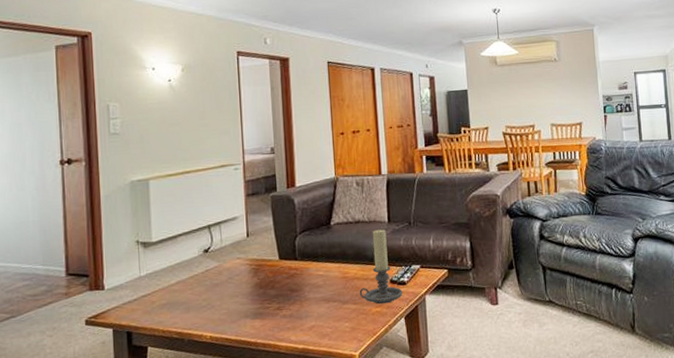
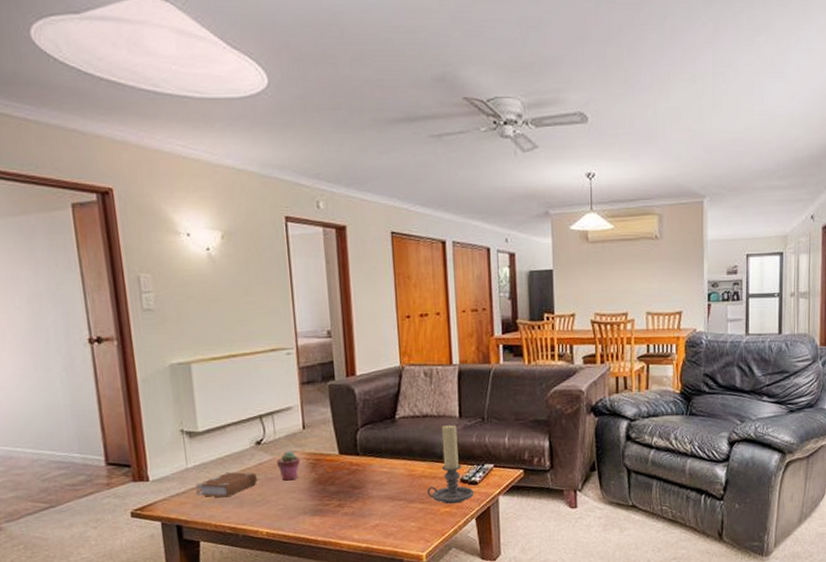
book: none [146,278,205,304] -> present [195,471,258,498]
potted succulent: none [222,257,244,286] -> present [277,451,300,481]

